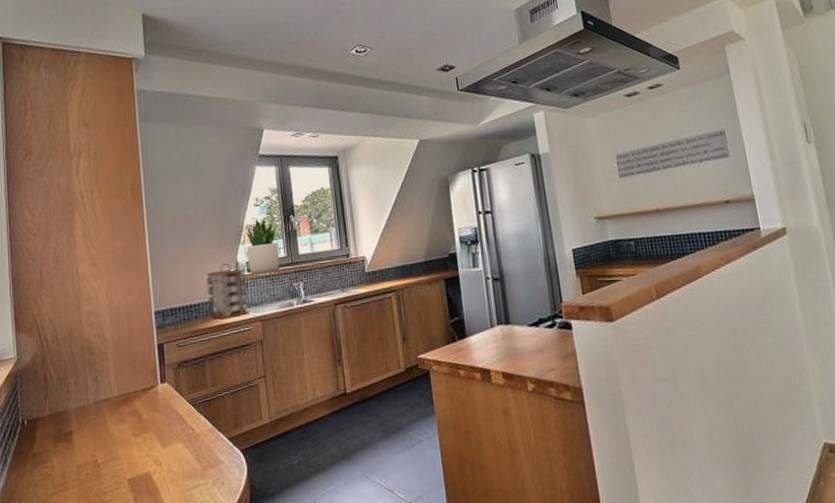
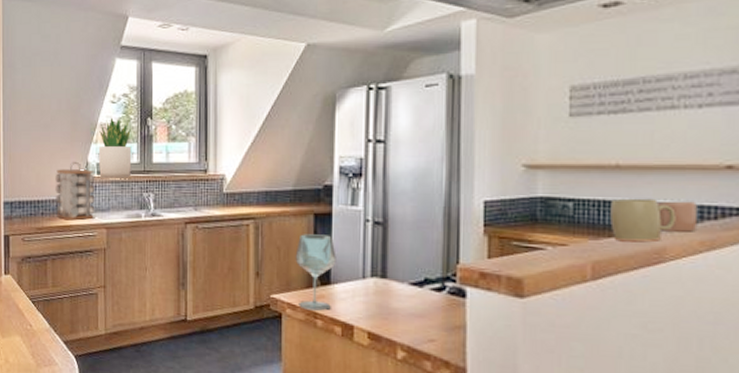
wine glass: none [433,295,469,364] -> present [295,234,337,311]
mug: none [658,231,703,267] -> present [610,198,676,243]
cup: none [687,229,716,255] -> present [656,201,697,233]

